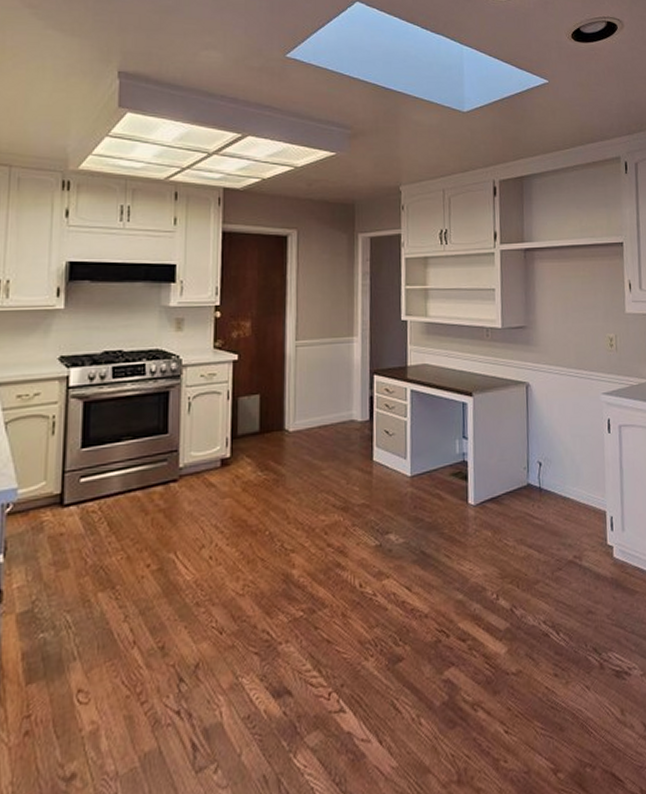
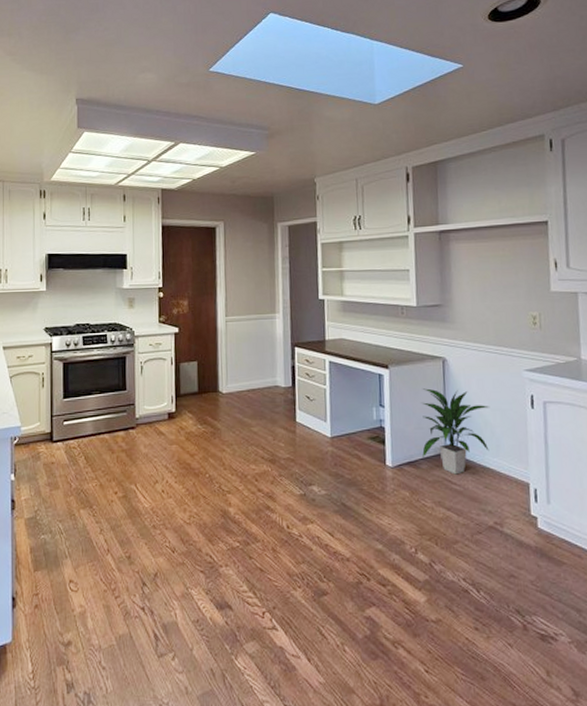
indoor plant: none [505,416,571,509] -> present [422,388,490,475]

